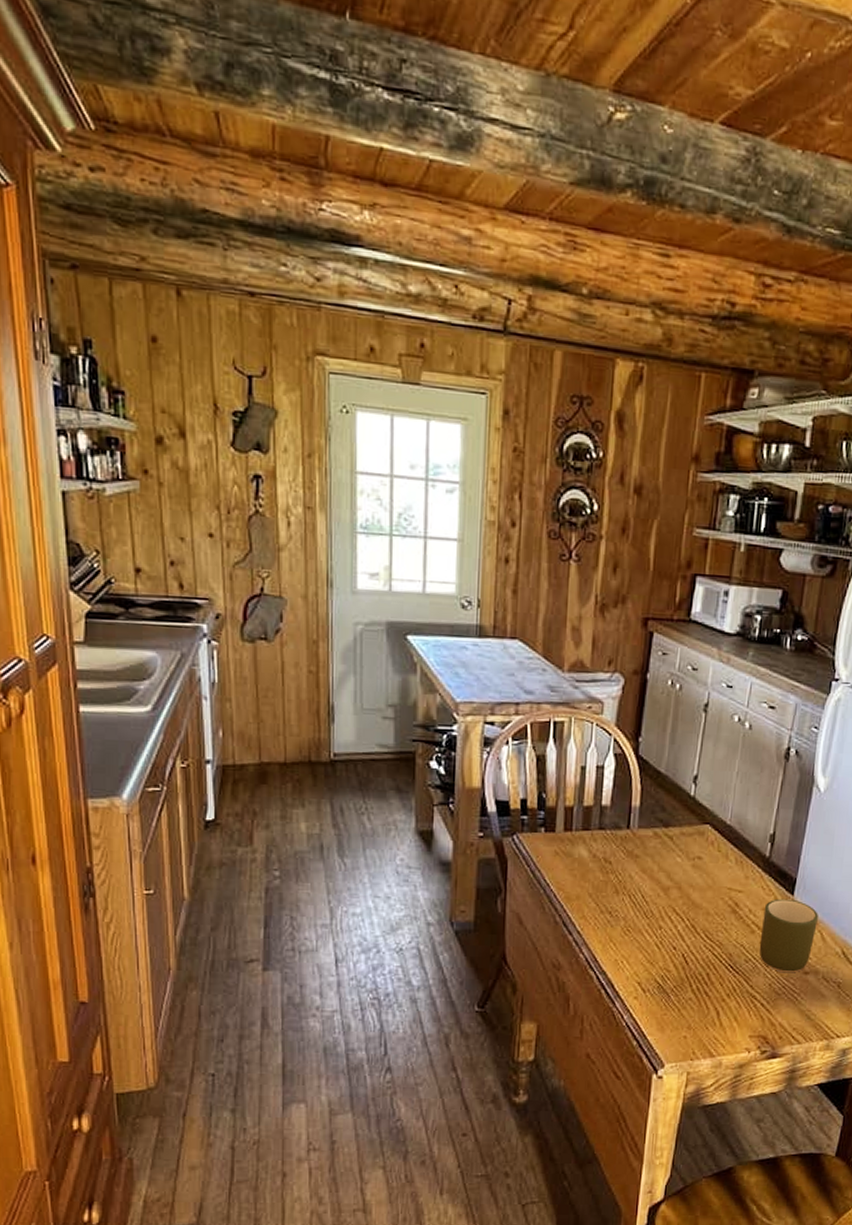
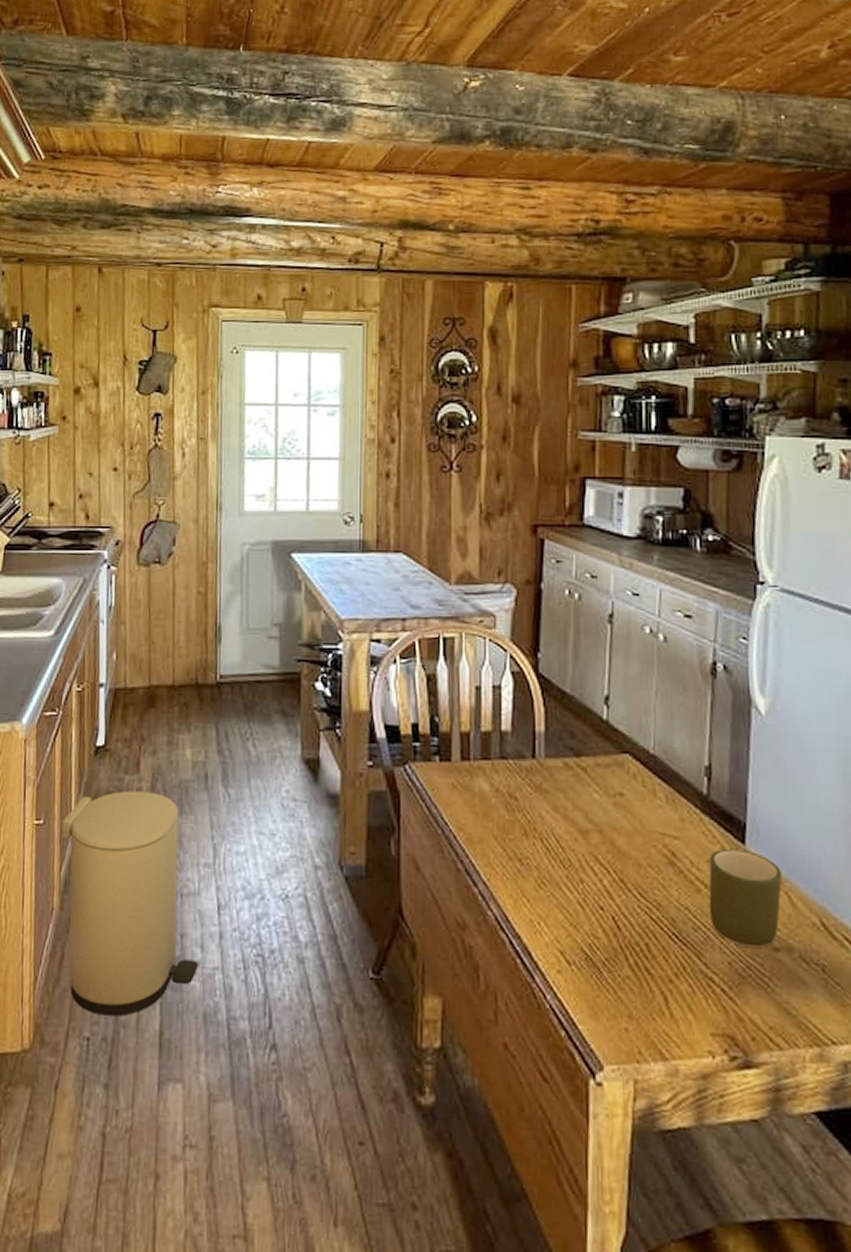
pedal bin: none [172,861,318,1055] -> present [60,790,199,1017]

